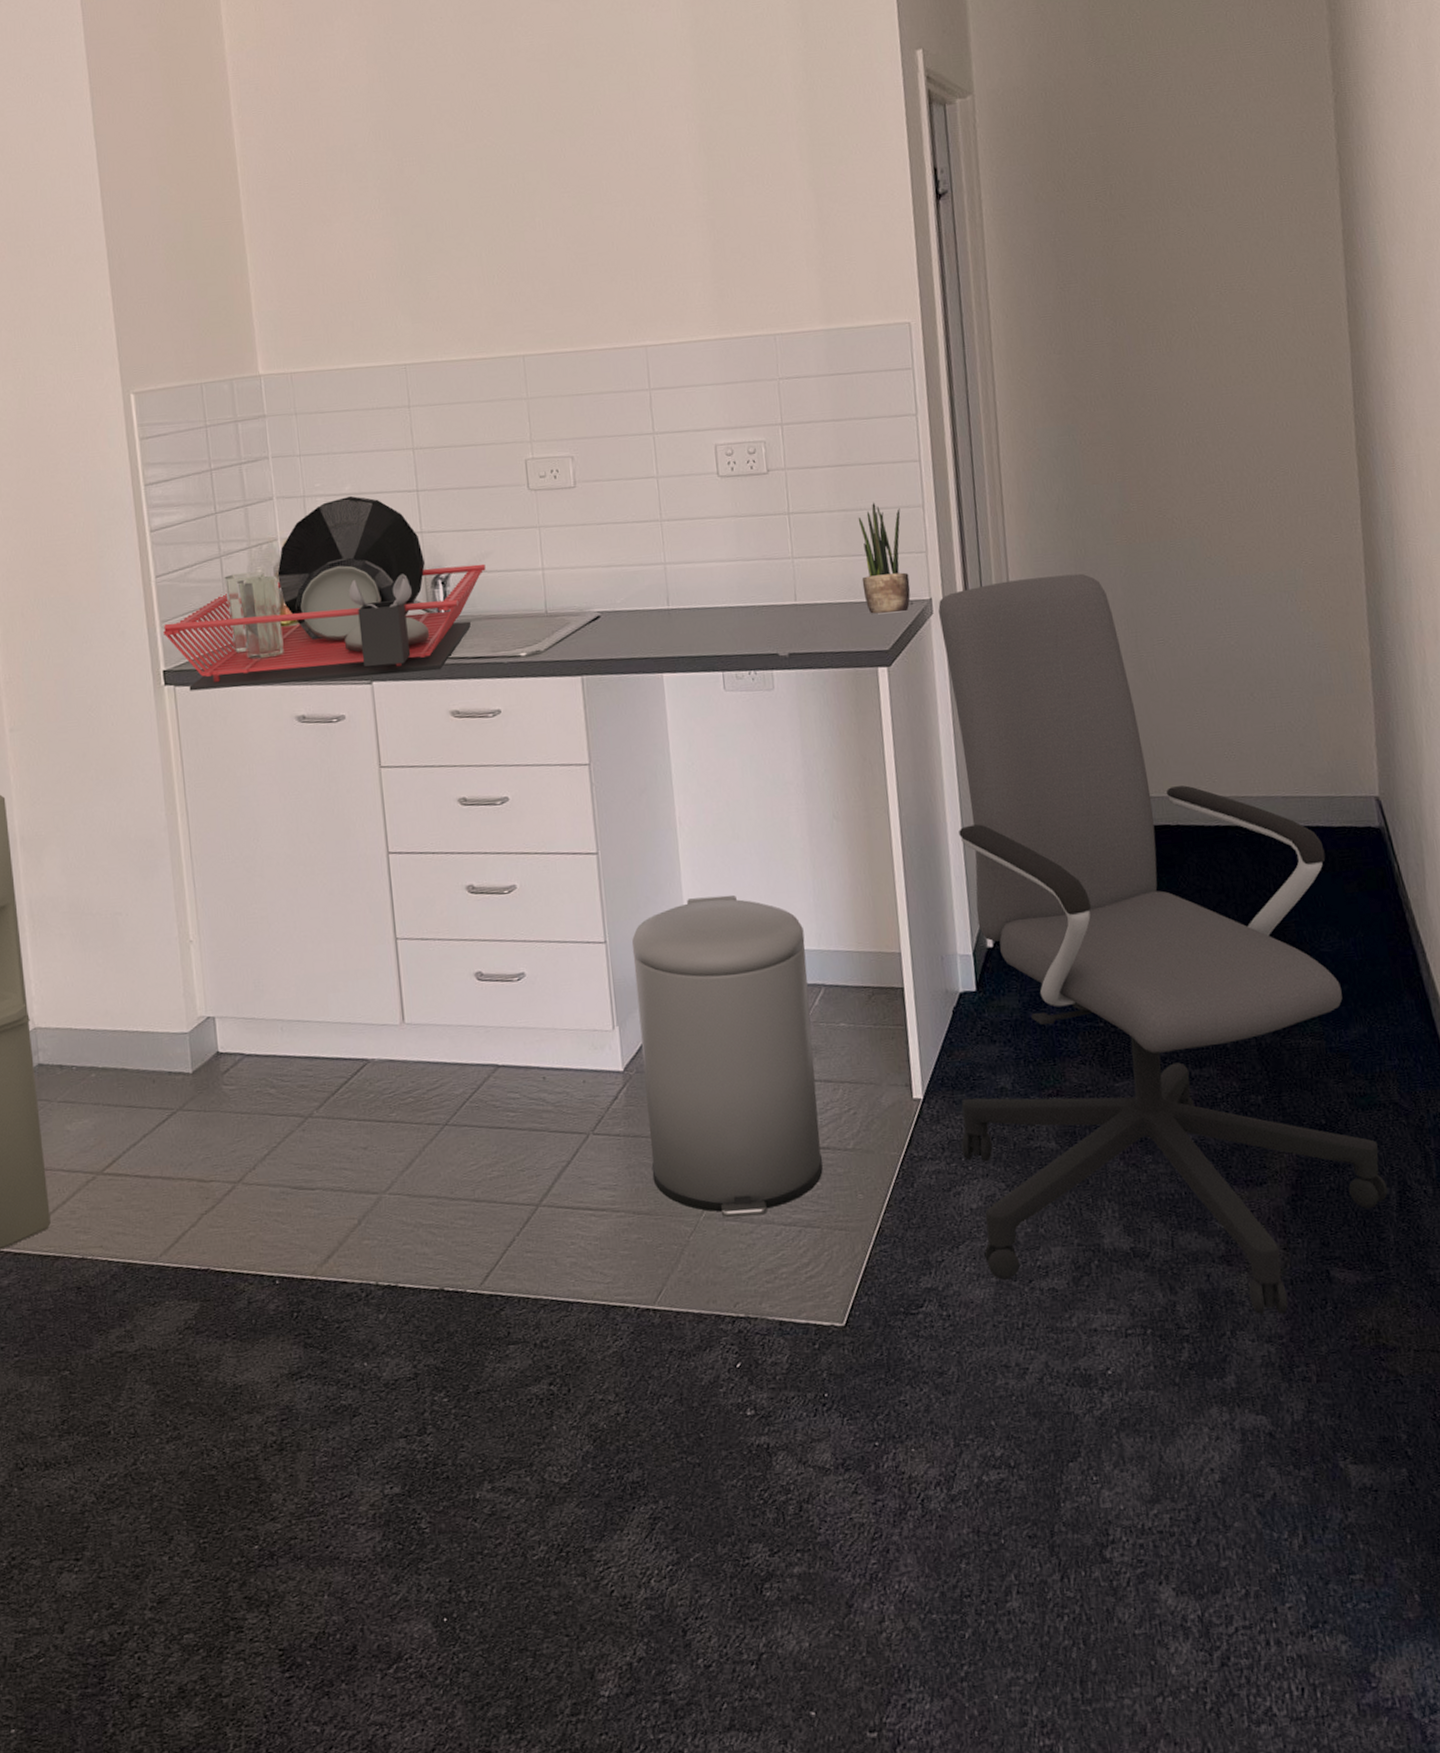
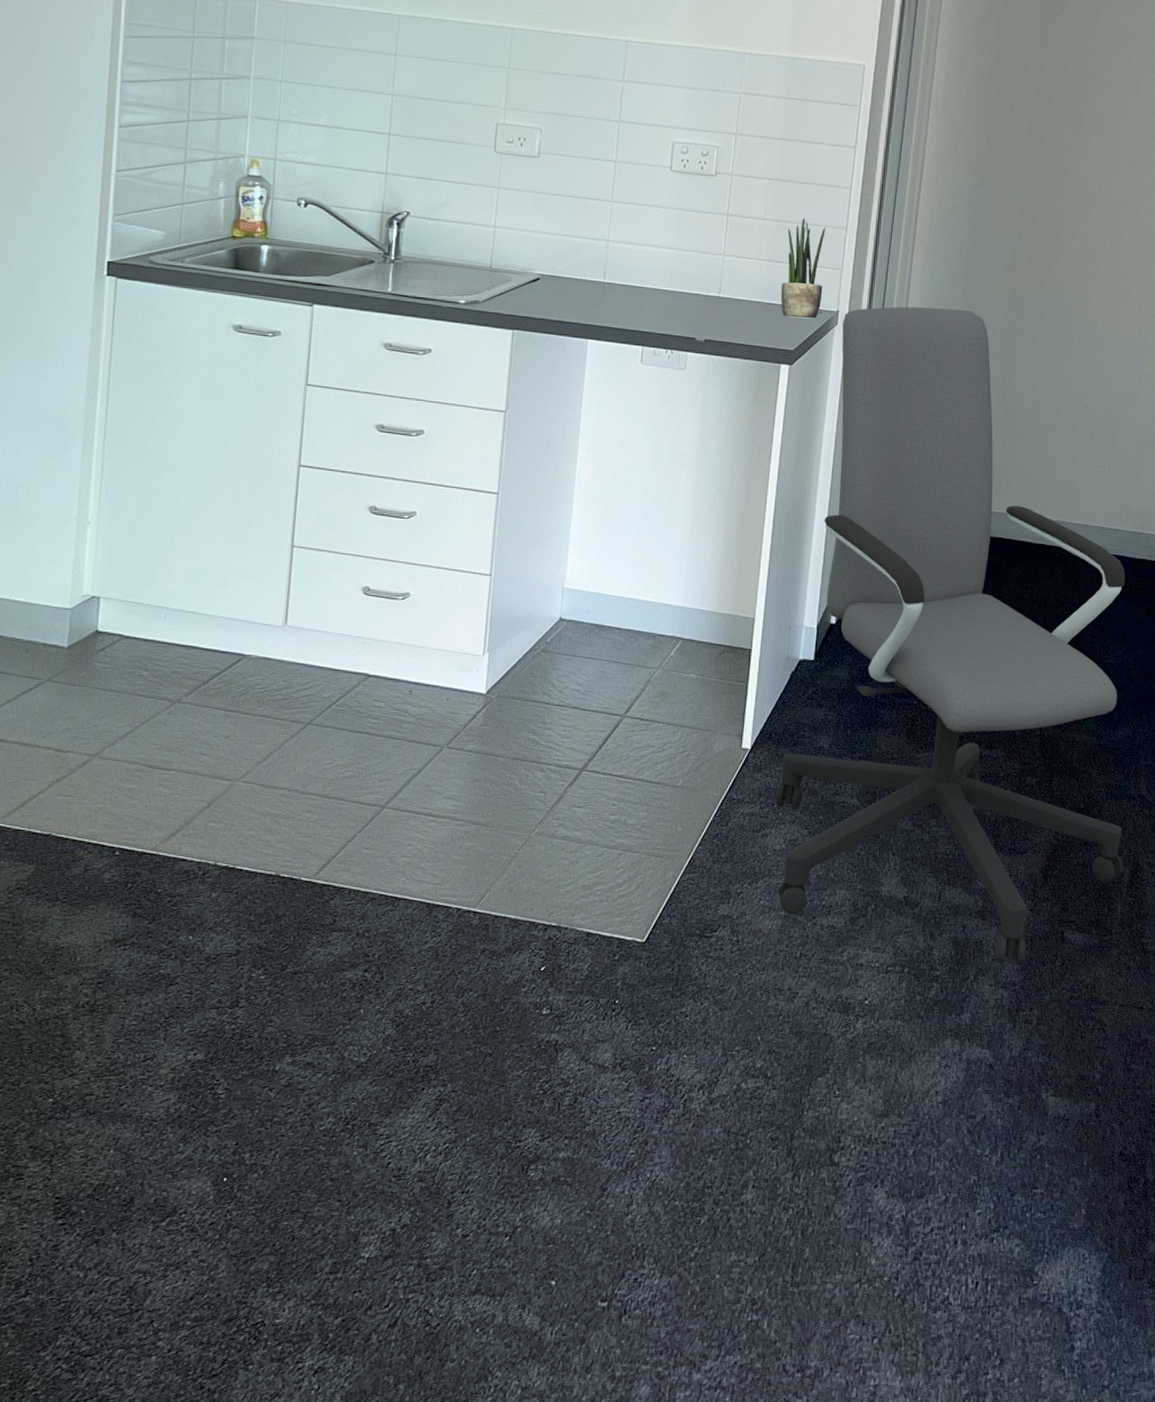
dish rack: present [163,495,486,691] -> none [114,127,441,304]
pedal bin: present [631,894,823,1218] -> none [495,546,673,837]

